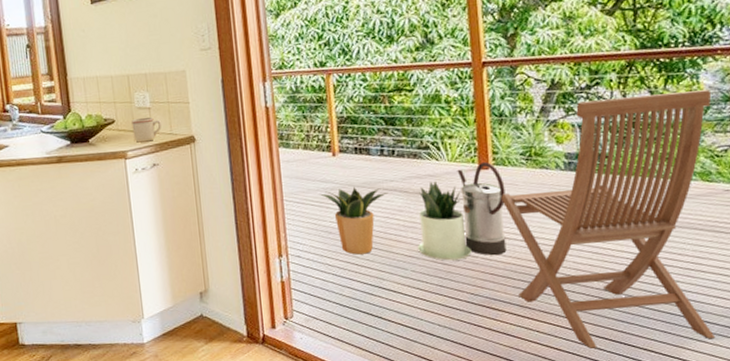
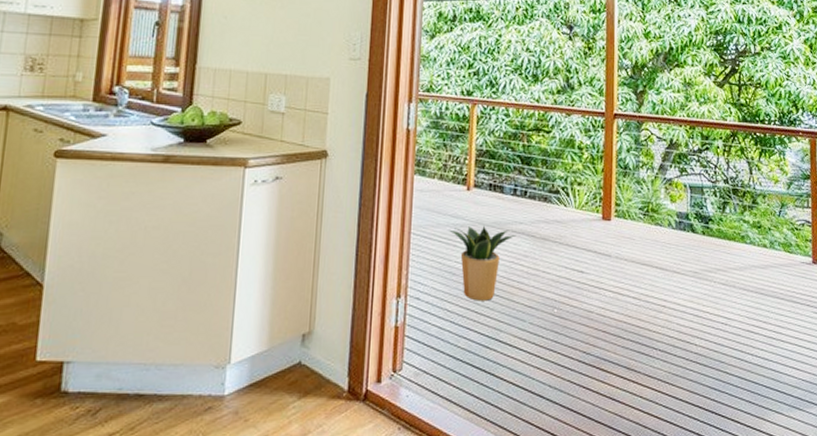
mug: present [131,116,161,143] -> none [259,122,293,151]
planter: present [417,180,472,261] -> none [537,227,588,314]
watering can: present [457,161,507,255] -> none [582,212,623,311]
deck chair: present [501,89,716,348] -> none [619,164,794,418]

